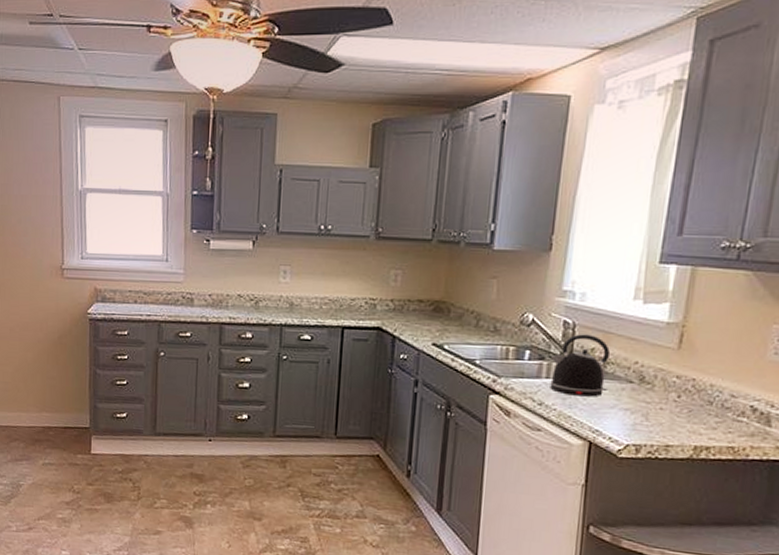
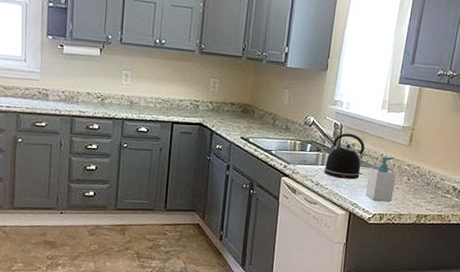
soap bottle: none [612,365,660,428] -> present [365,156,397,202]

